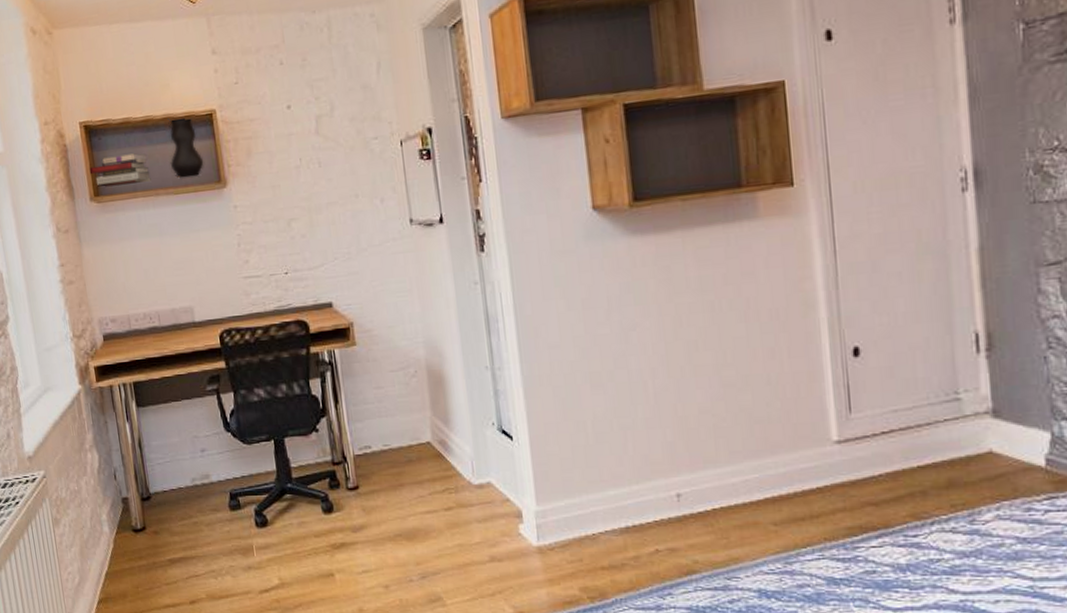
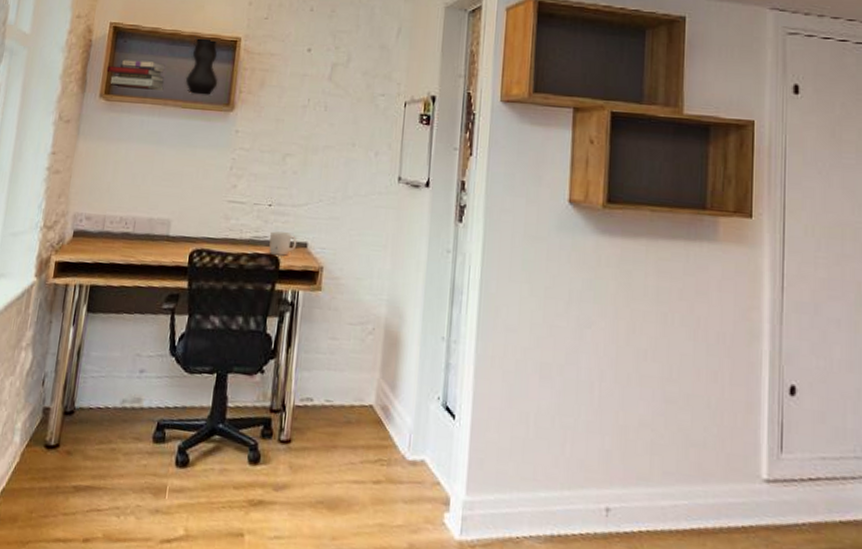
mug: none [293,296,322,320] -> present [269,231,297,256]

